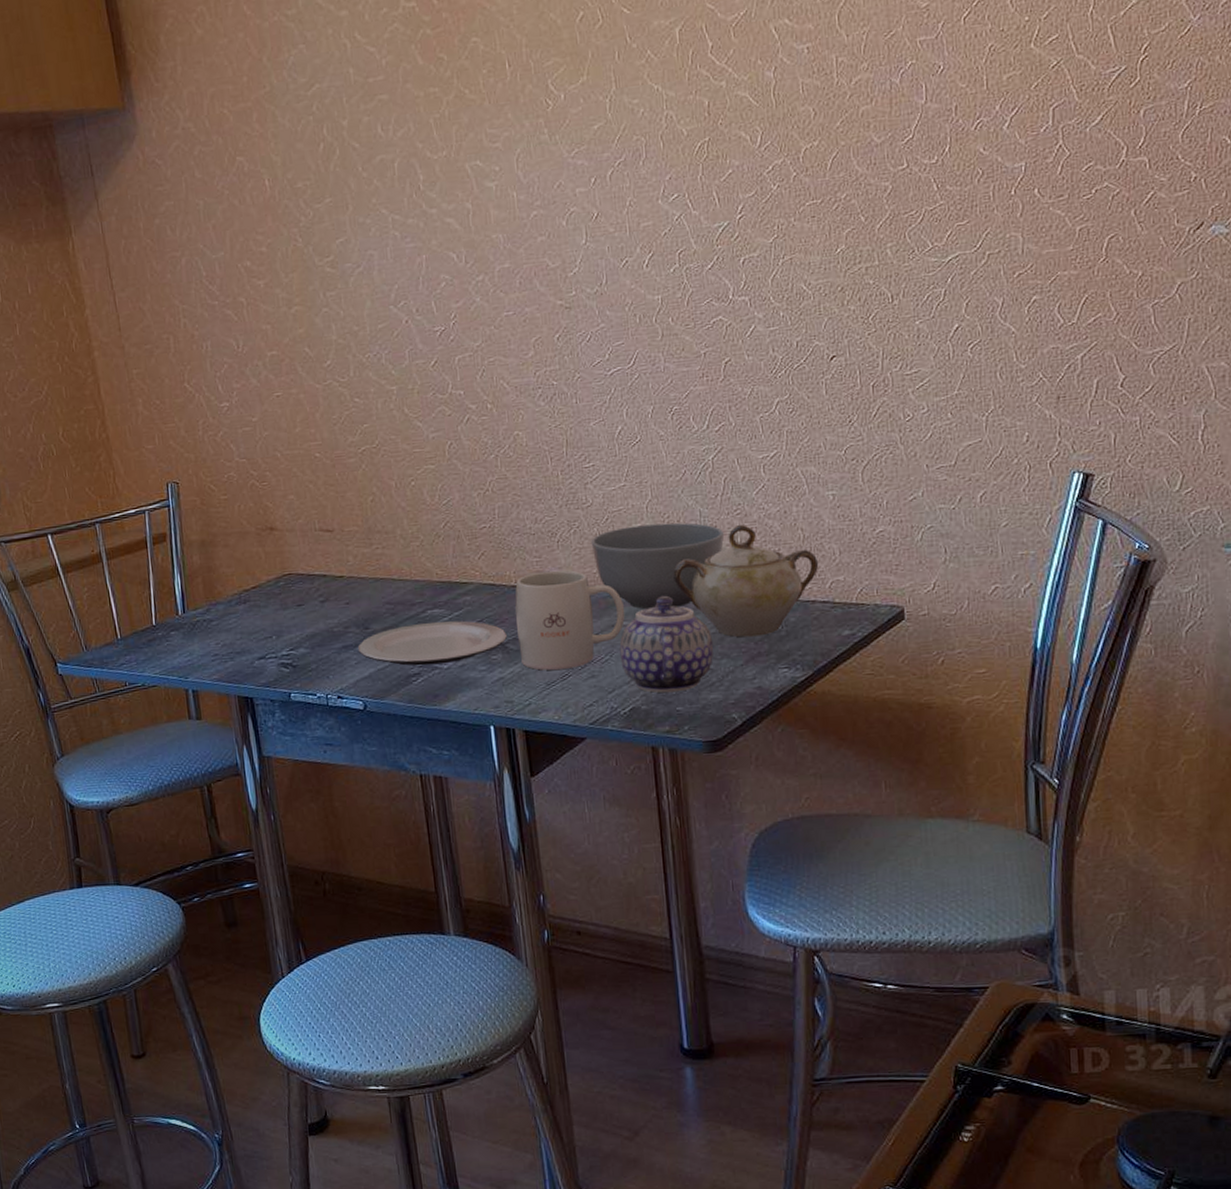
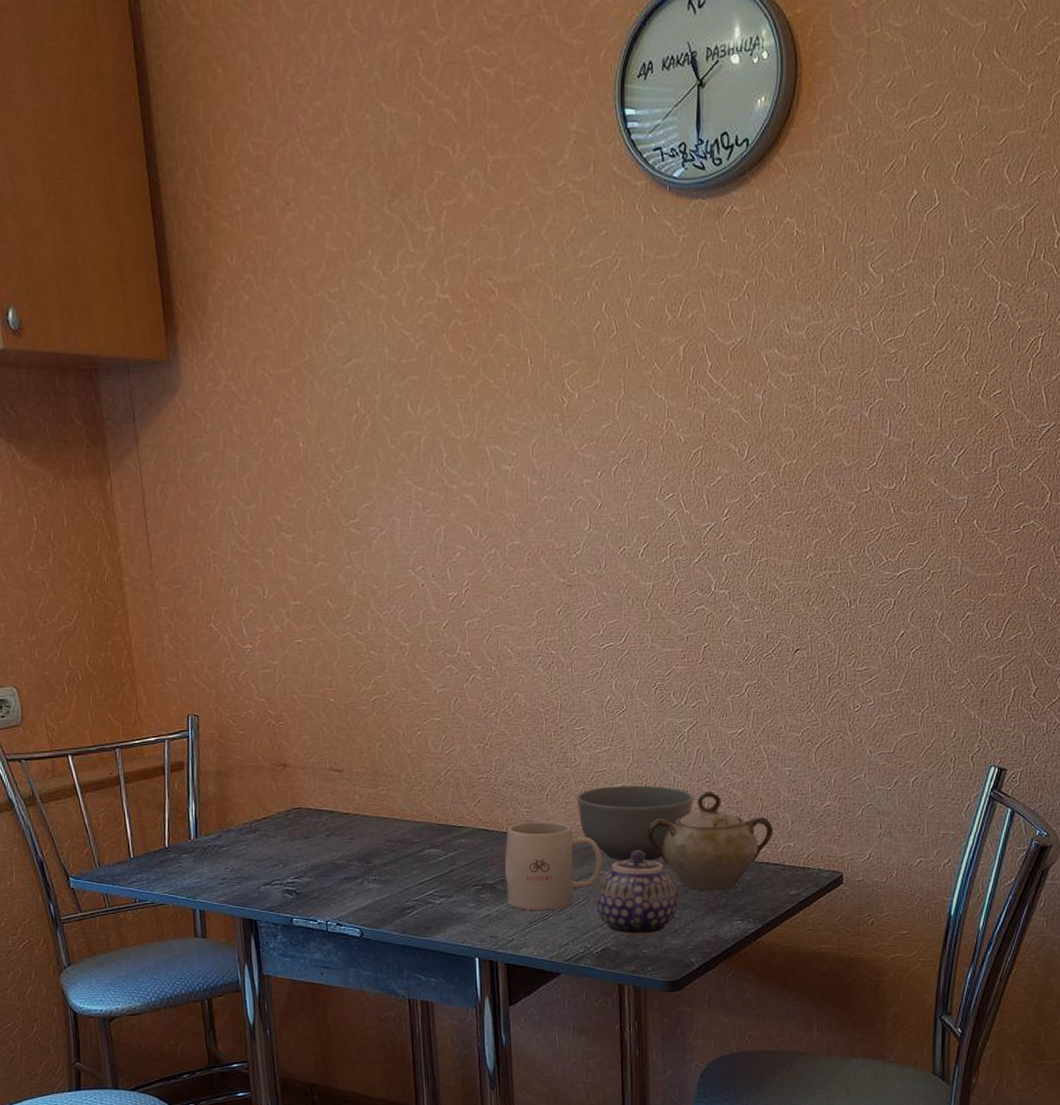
plate: present [357,621,507,666] -> none [358,860,496,900]

